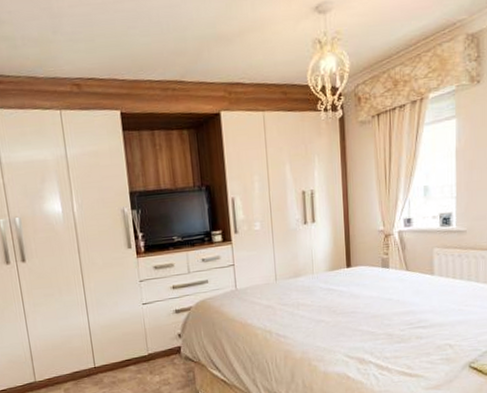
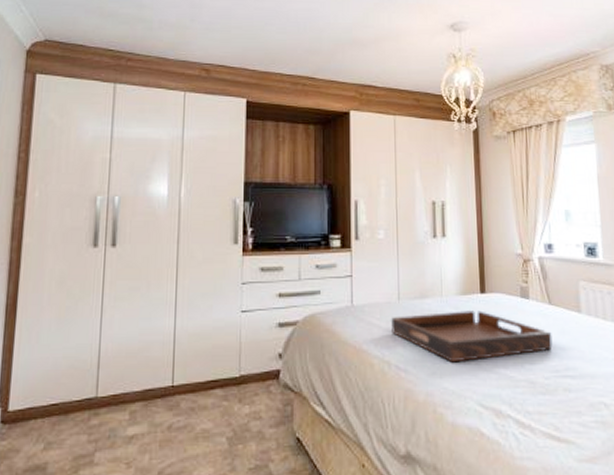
serving tray: none [270,282,408,326] -> present [391,310,553,363]

